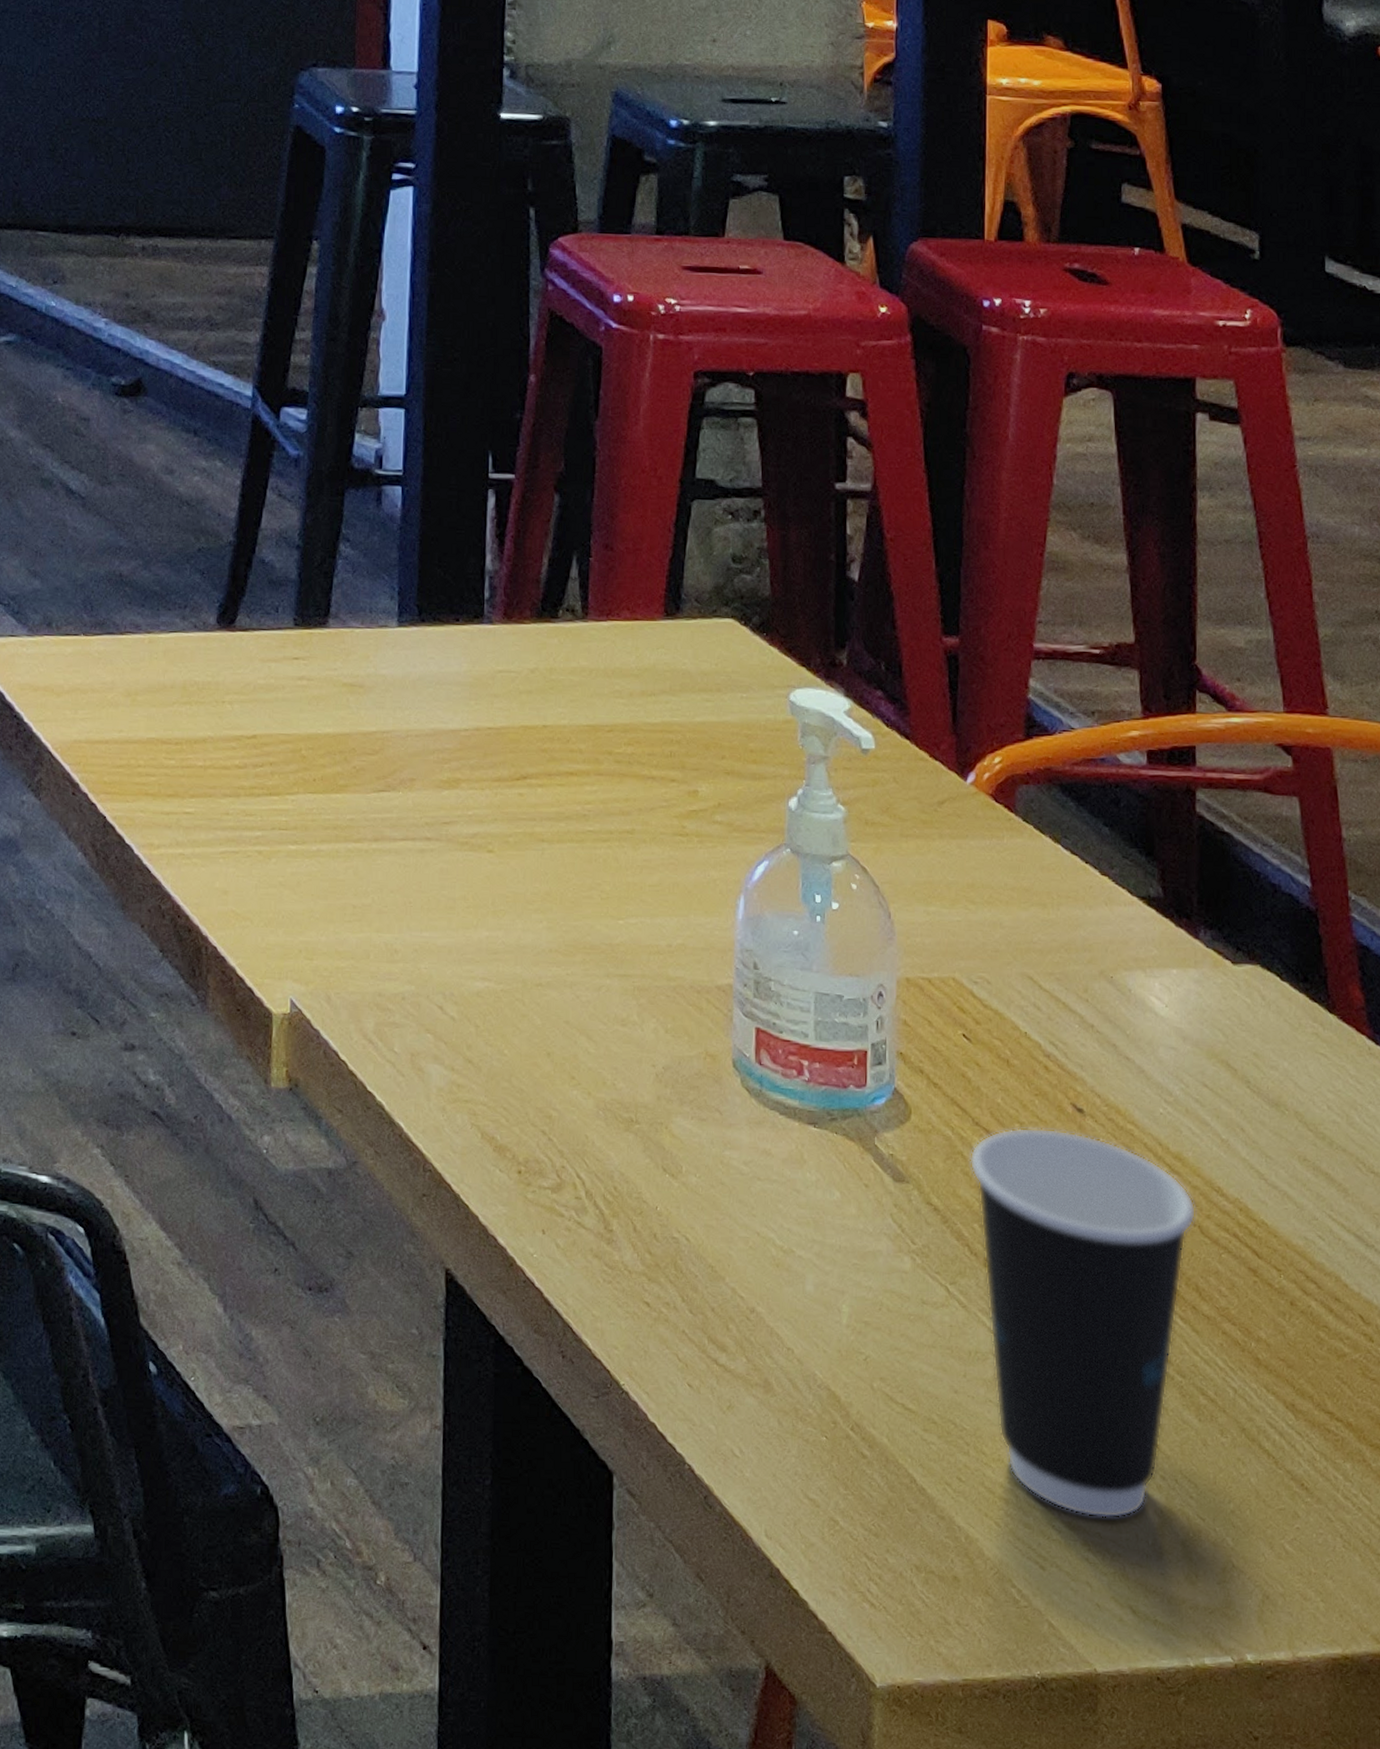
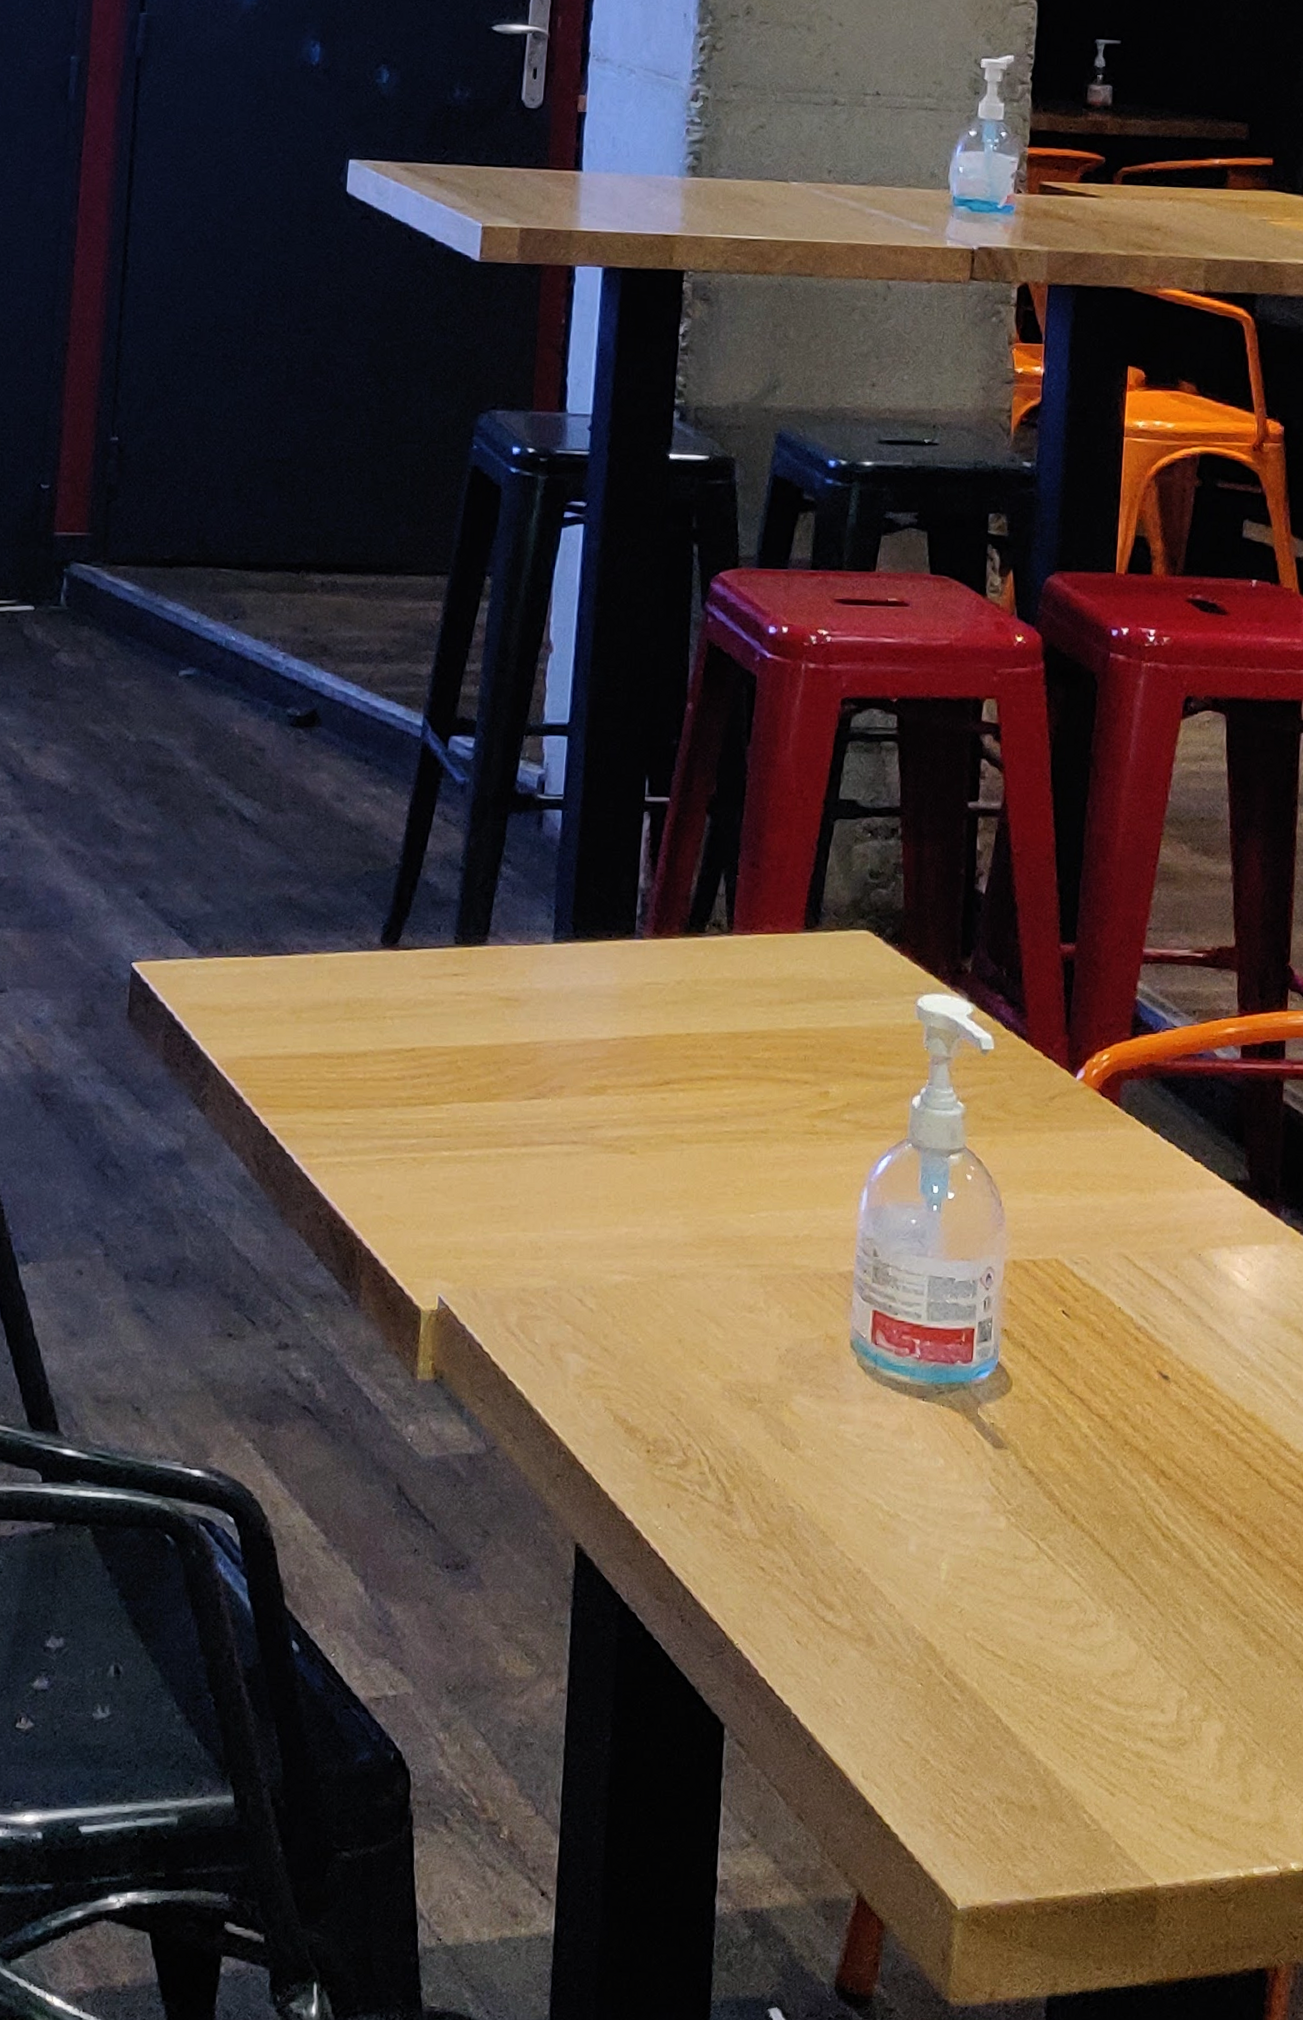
dixie cup: present [970,1127,1196,1519] -> none [1063,1394,1266,1746]

